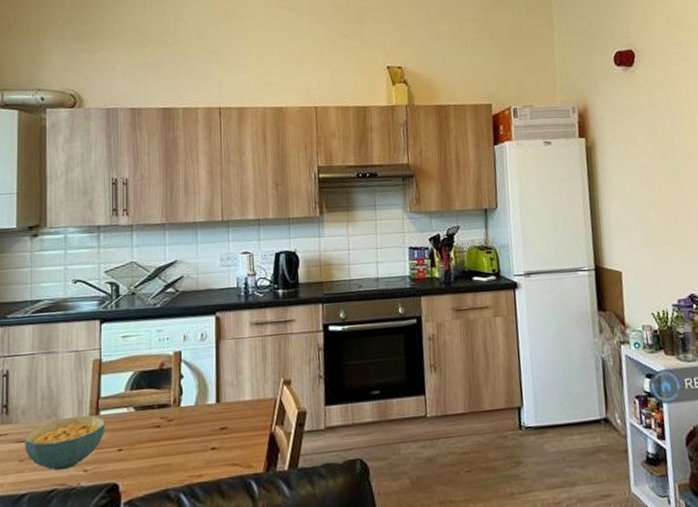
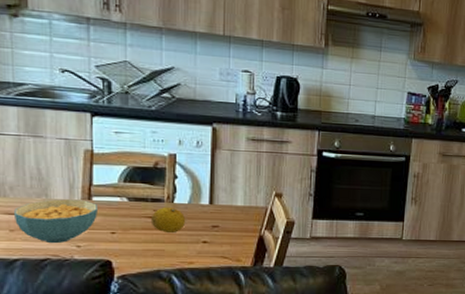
fruit: none [157,411,193,443] -> present [150,207,186,234]

